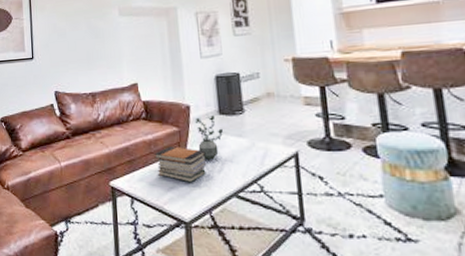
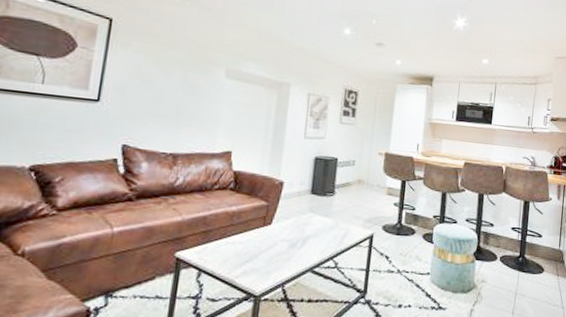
book stack: present [154,146,207,183] -> none [234,220,291,257]
potted plant: present [194,115,223,160] -> none [283,194,311,236]

